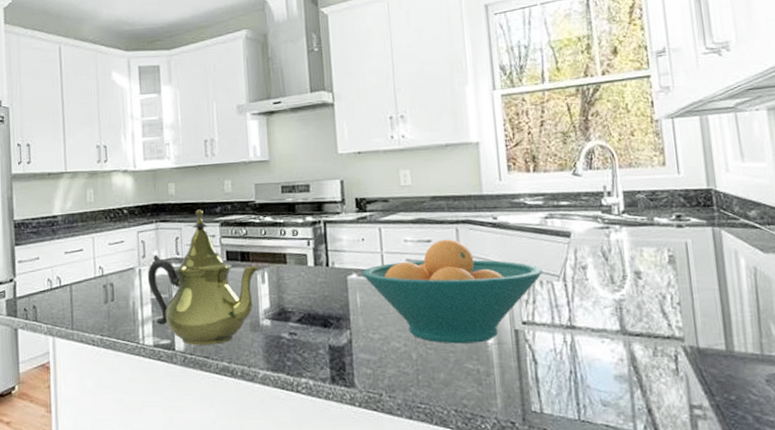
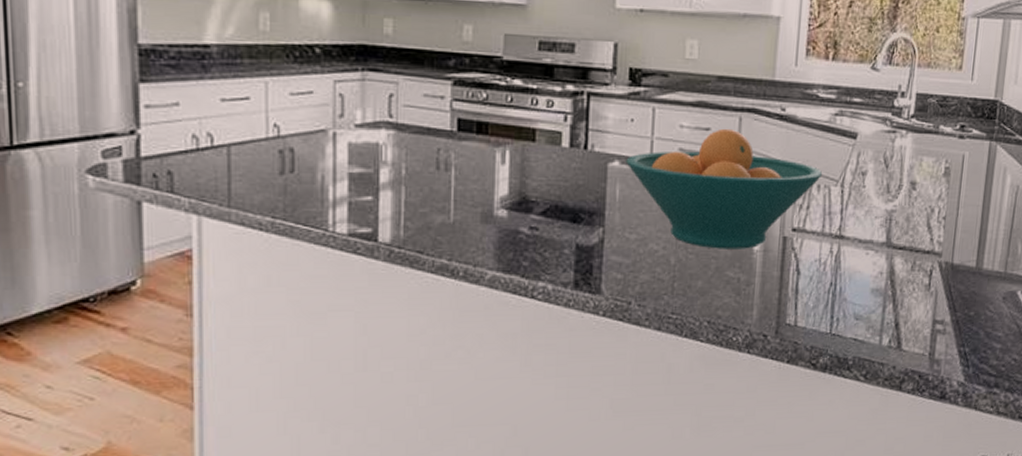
teapot: present [147,209,259,345] -> none [345,59,500,237]

